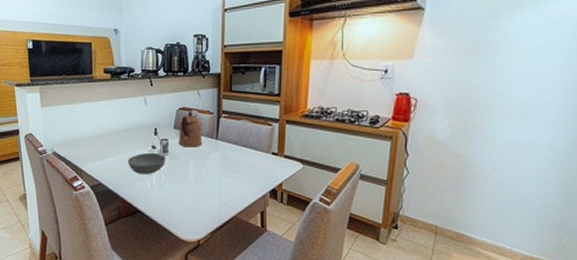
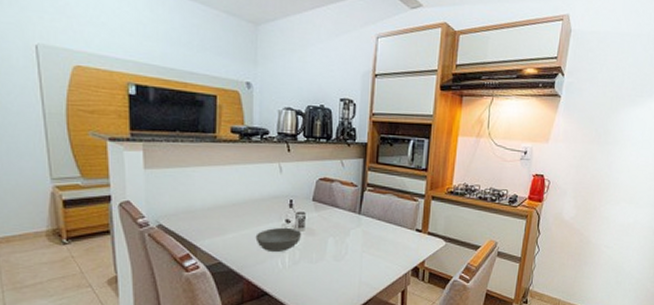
coffeepot: present [178,111,203,147] -> none [316,182,345,222]

